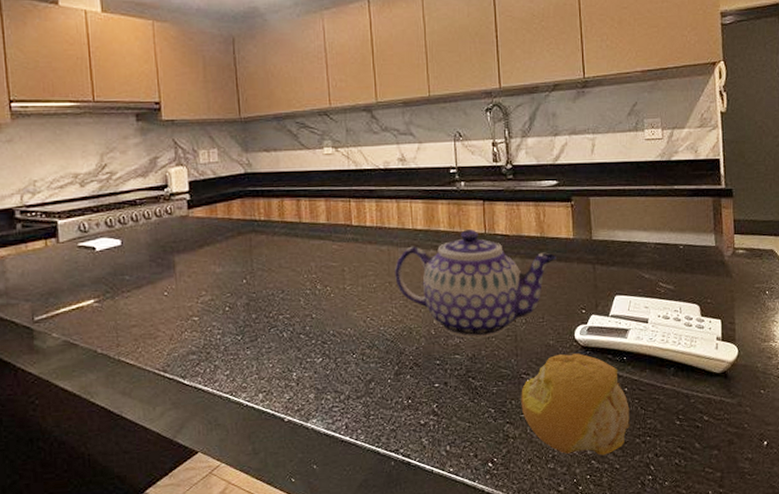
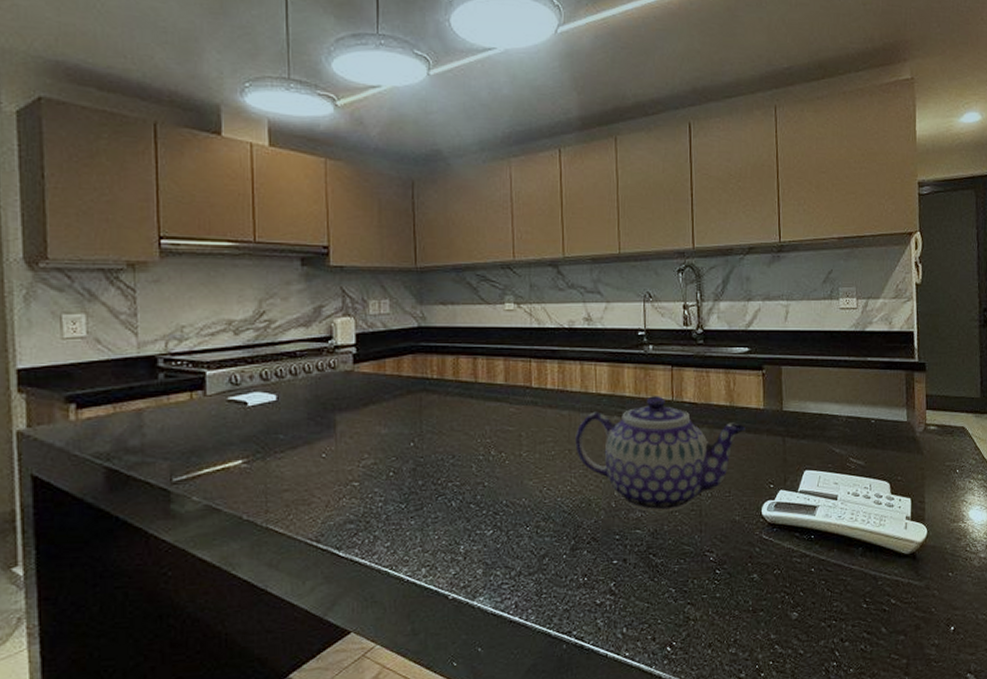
fruit: present [521,353,631,456] -> none [703,530,816,640]

